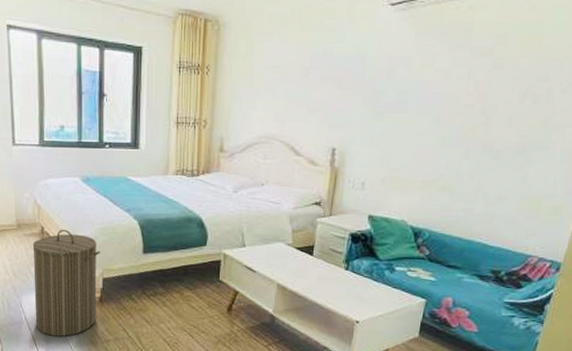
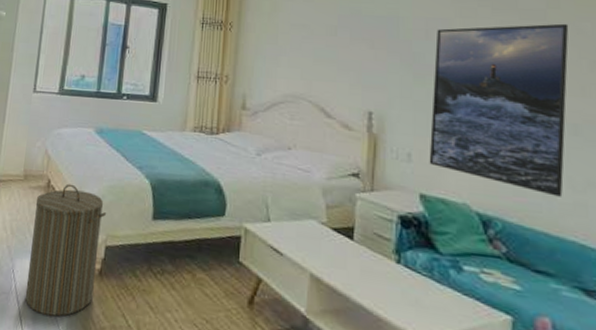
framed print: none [378,59,510,210] -> present [429,23,569,197]

